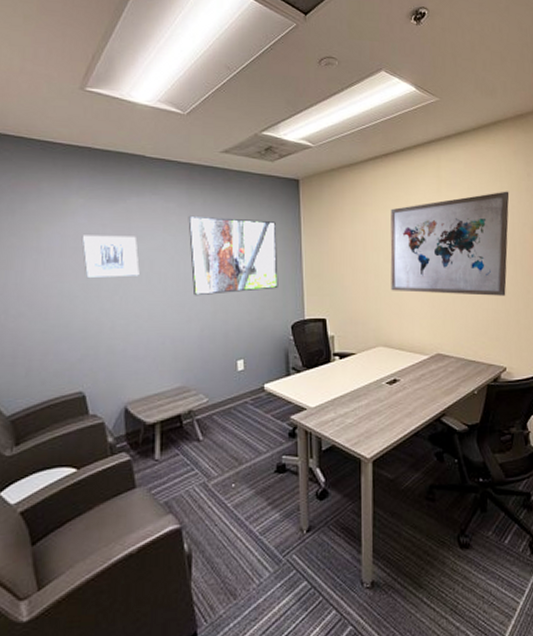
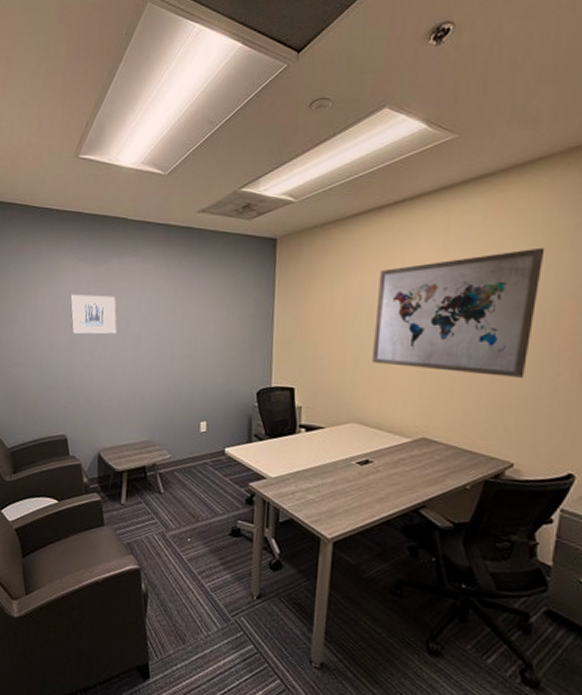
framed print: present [188,215,278,296] -> none [162,276,249,356]

